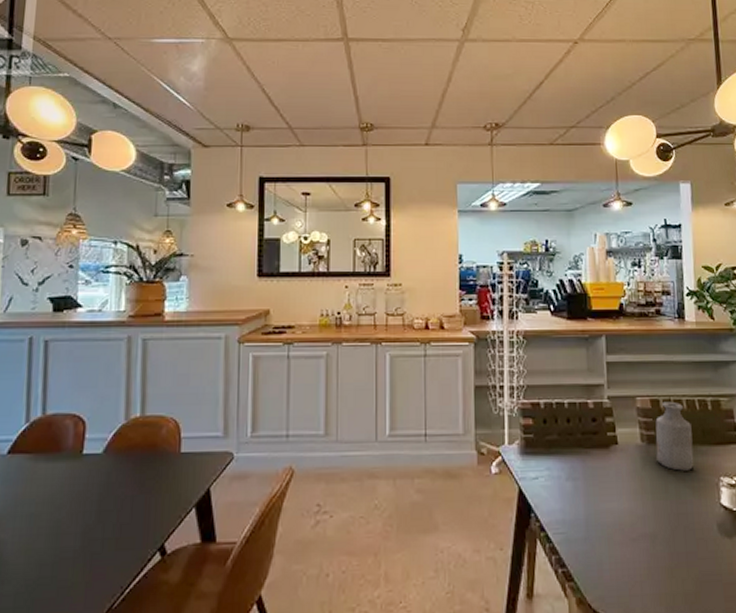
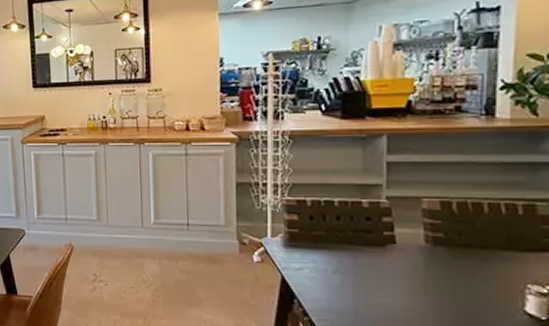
bottle: present [655,401,694,471] -> none [443,204,493,275]

